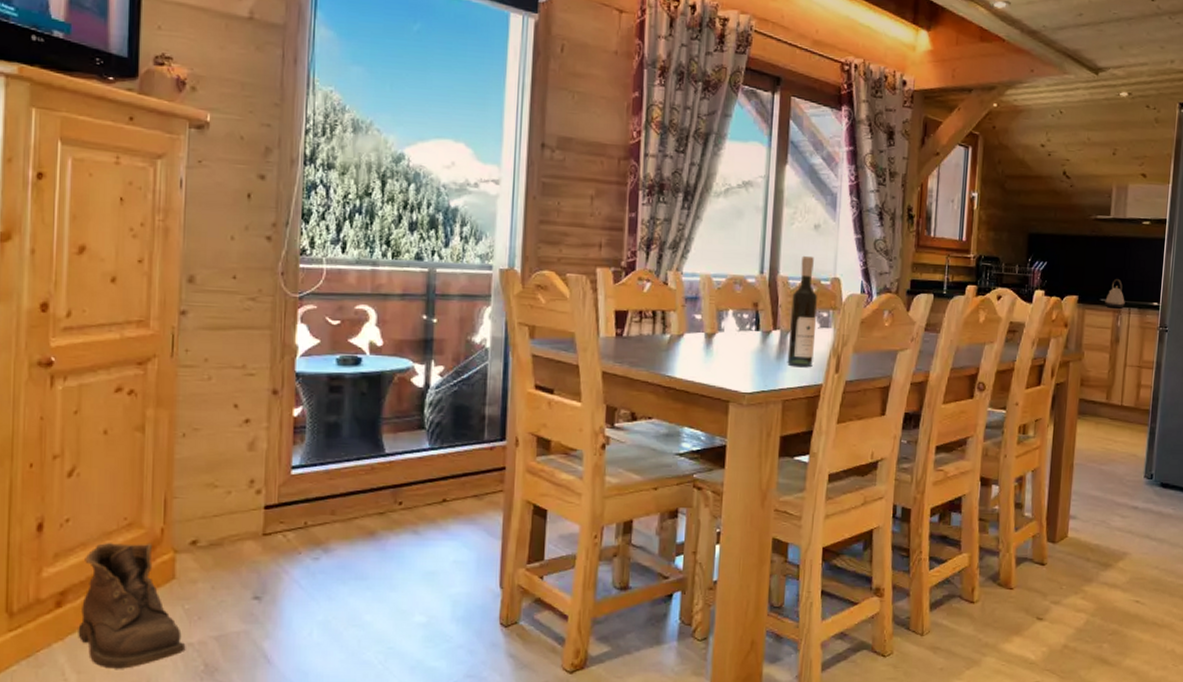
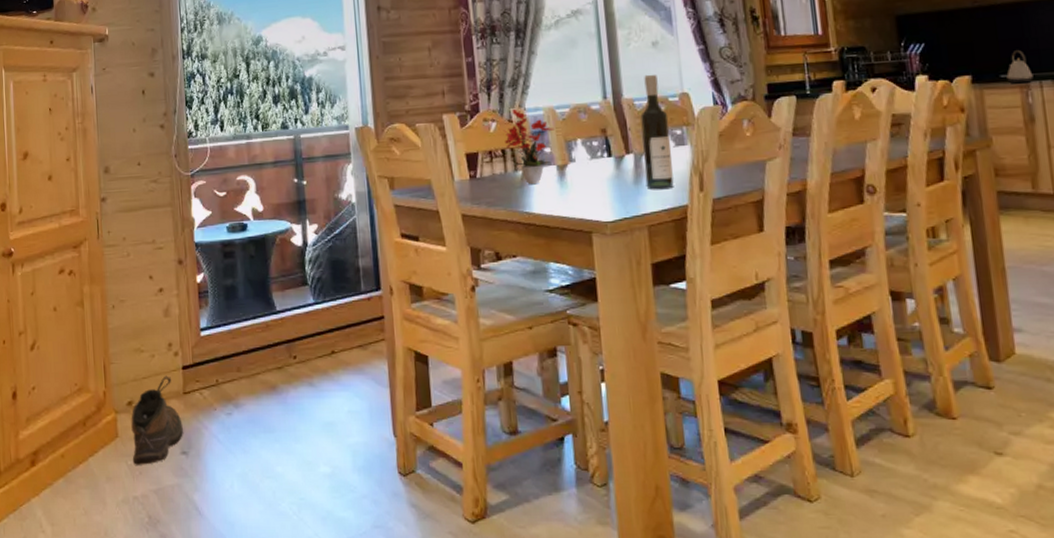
boot: present [78,542,186,669] -> none [49,405,132,521]
hiking boot: none [190,514,258,610] -> present [131,376,183,465]
potted flower: none [656,271,708,350] -> present [503,108,554,185]

